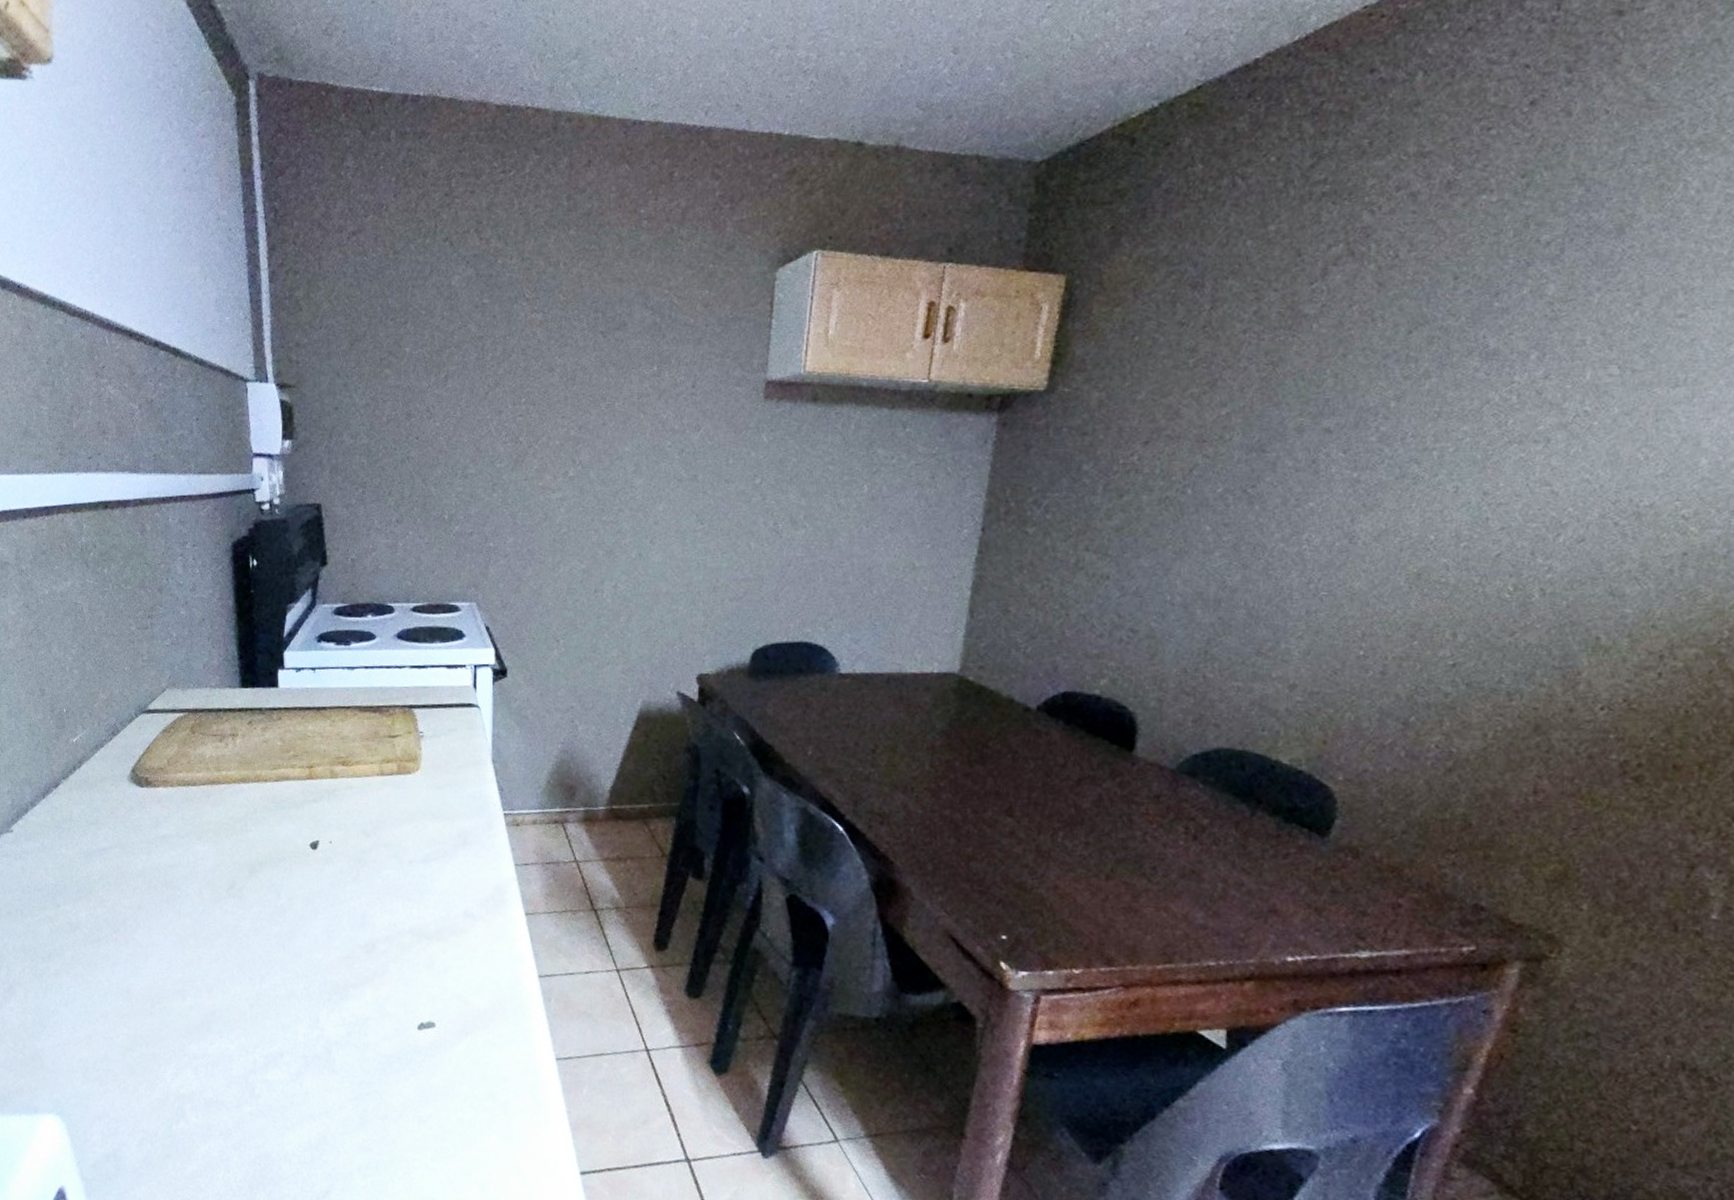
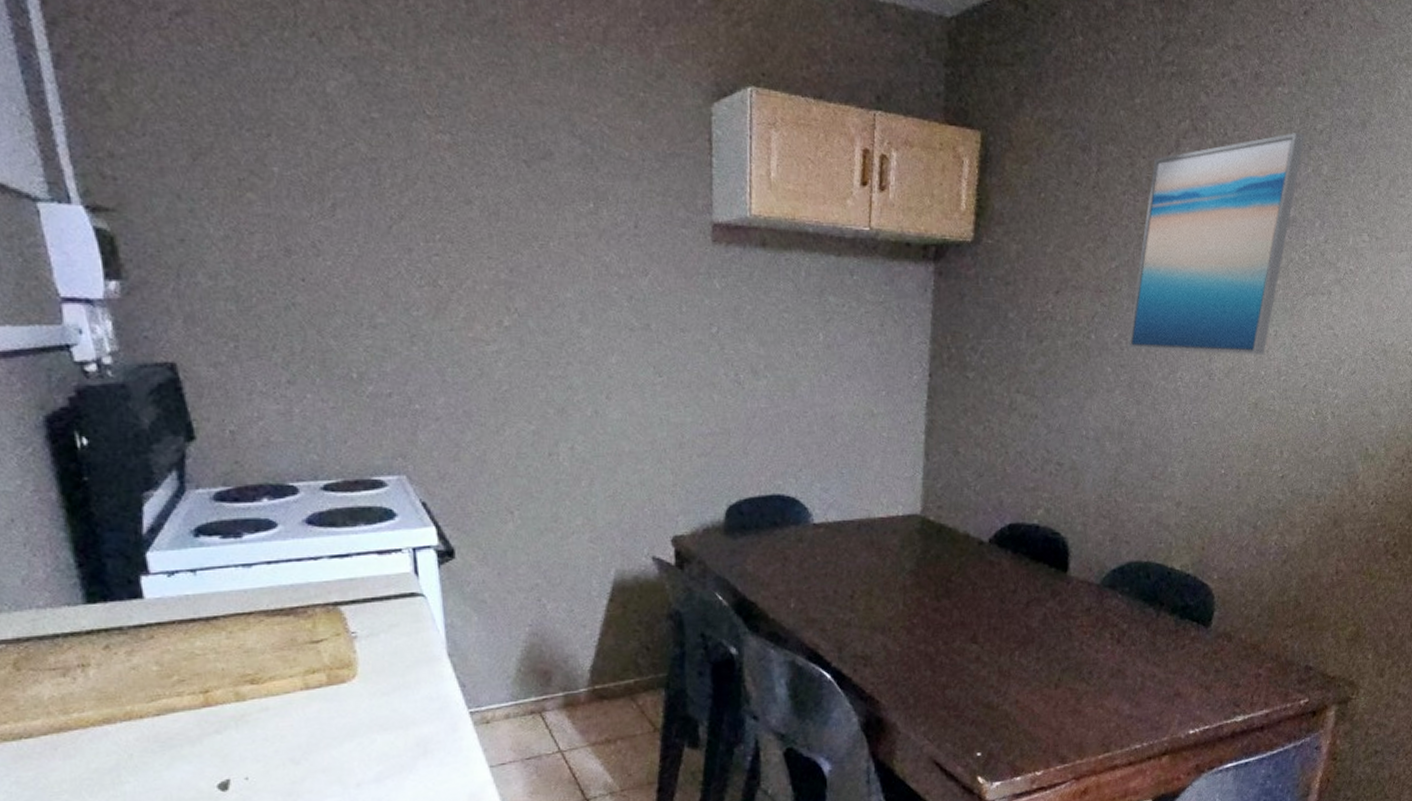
wall art: none [1235,247,1521,517] -> present [1128,133,1305,356]

